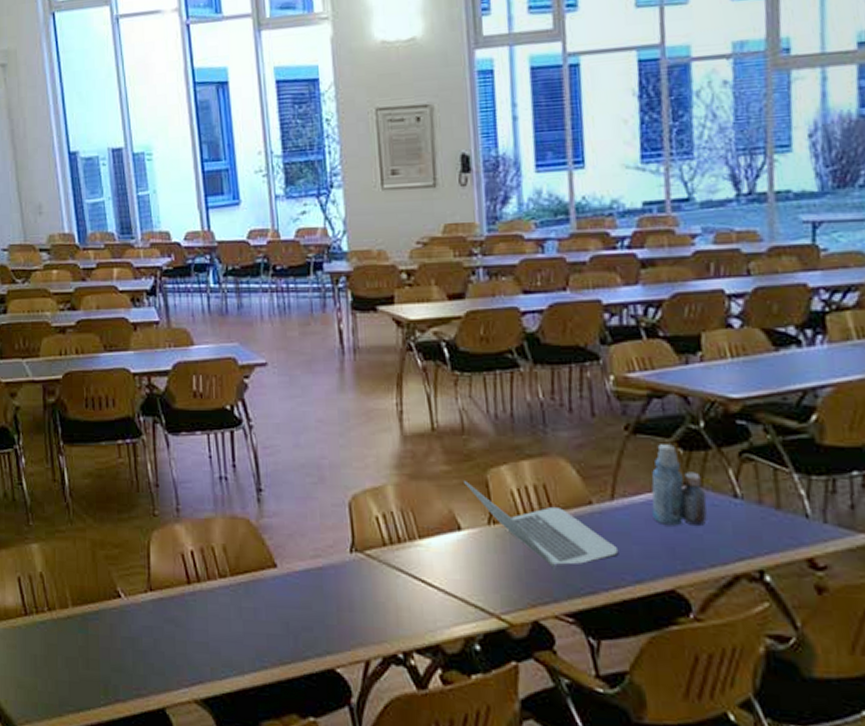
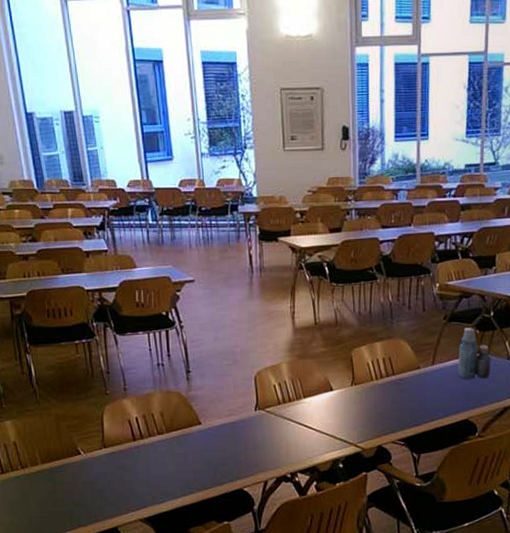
laptop: present [464,481,619,568] -> none [336,358,435,411]

